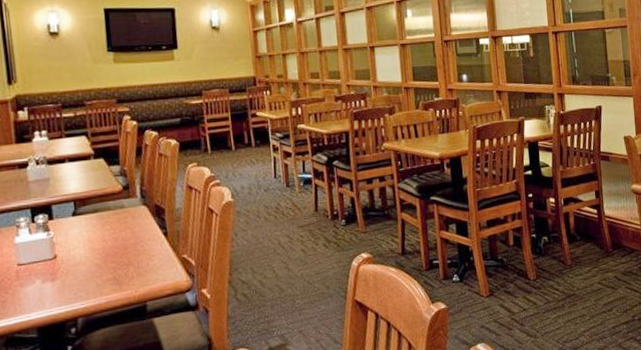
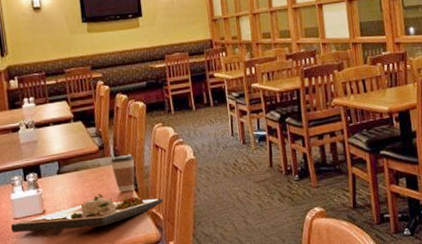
dinner plate: none [13,238,196,280] -> present [10,194,163,233]
coffee cup: none [136,195,164,236] -> present [110,154,135,192]

